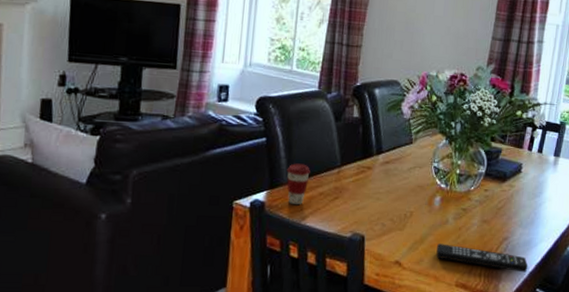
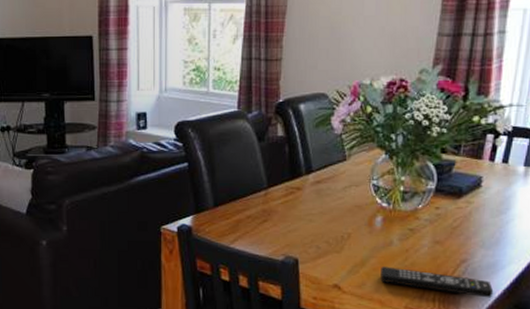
coffee cup: present [287,163,310,204] -> none [211,187,236,228]

